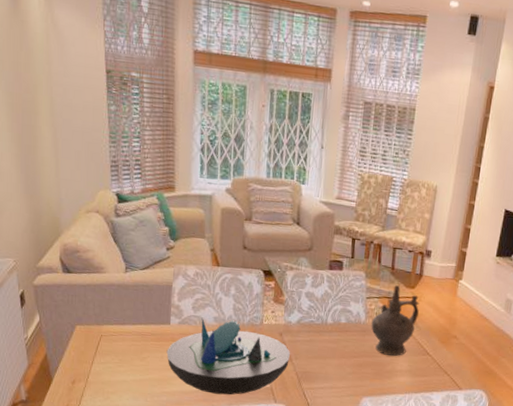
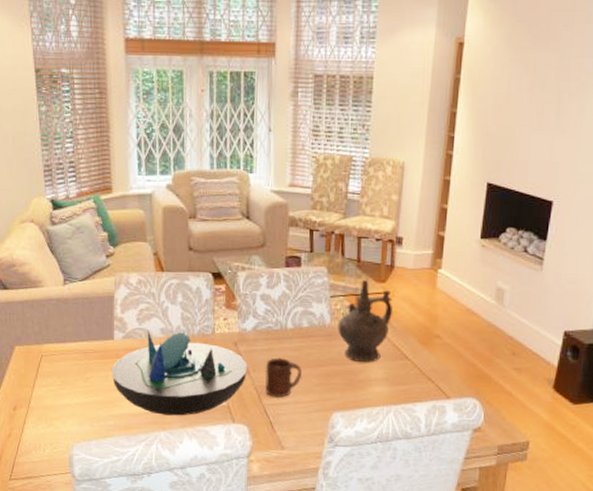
cup: none [305,348,338,383] -> present [265,357,302,398]

